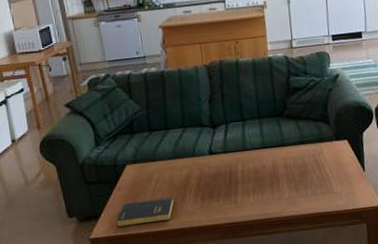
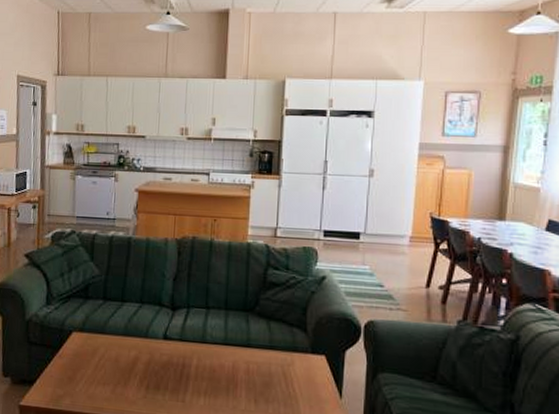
book: present [116,197,174,227] -> none [50,374,116,405]

